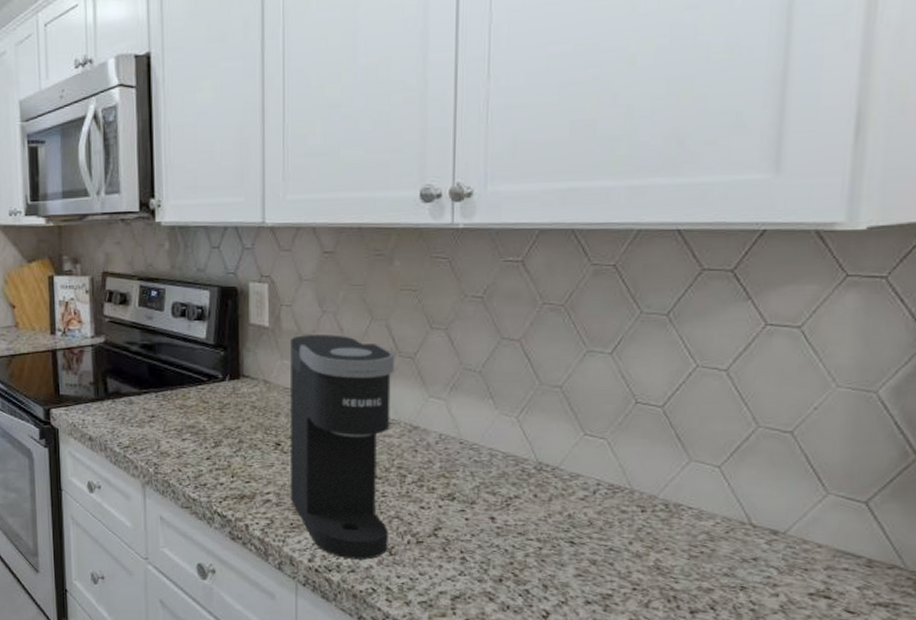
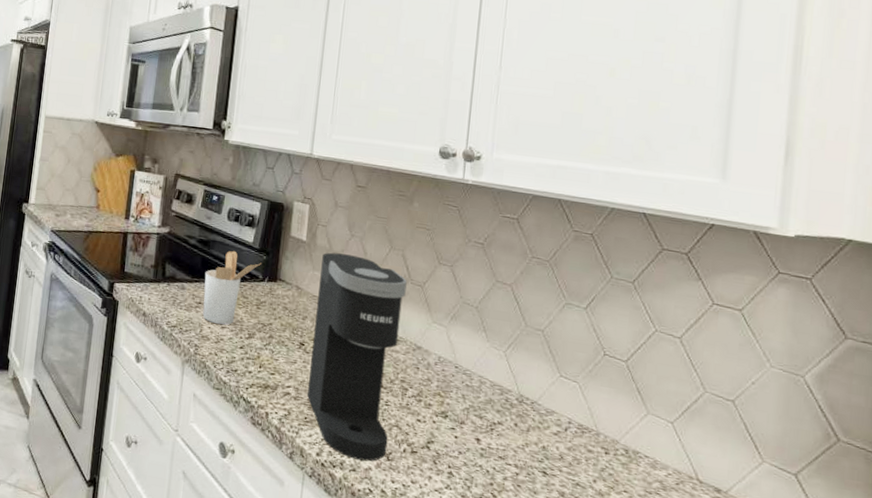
utensil holder: none [154,351,219,437] -> present [202,250,261,325]

